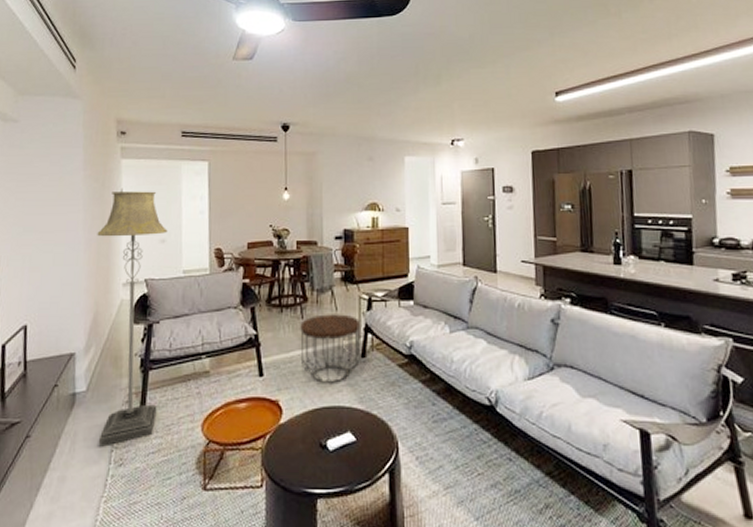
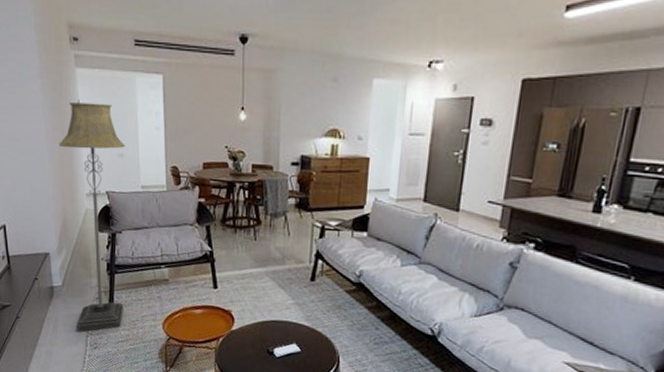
side table: present [300,314,360,383] -> none [253,238,311,301]

